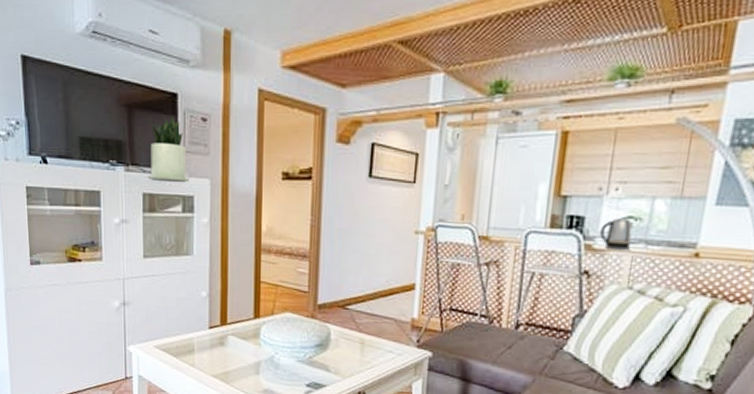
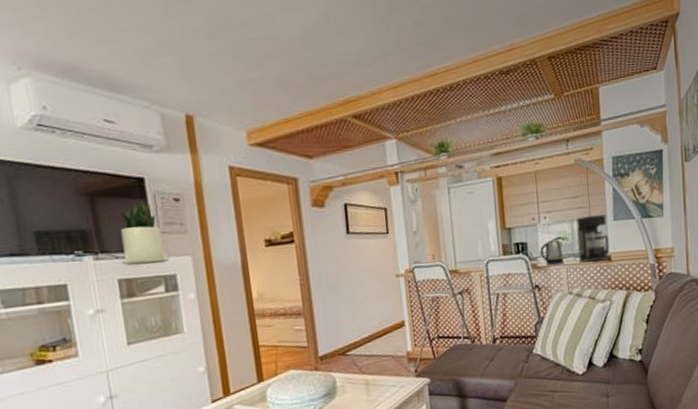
coffee maker: none [652,194,706,255] -> present [576,215,612,263]

